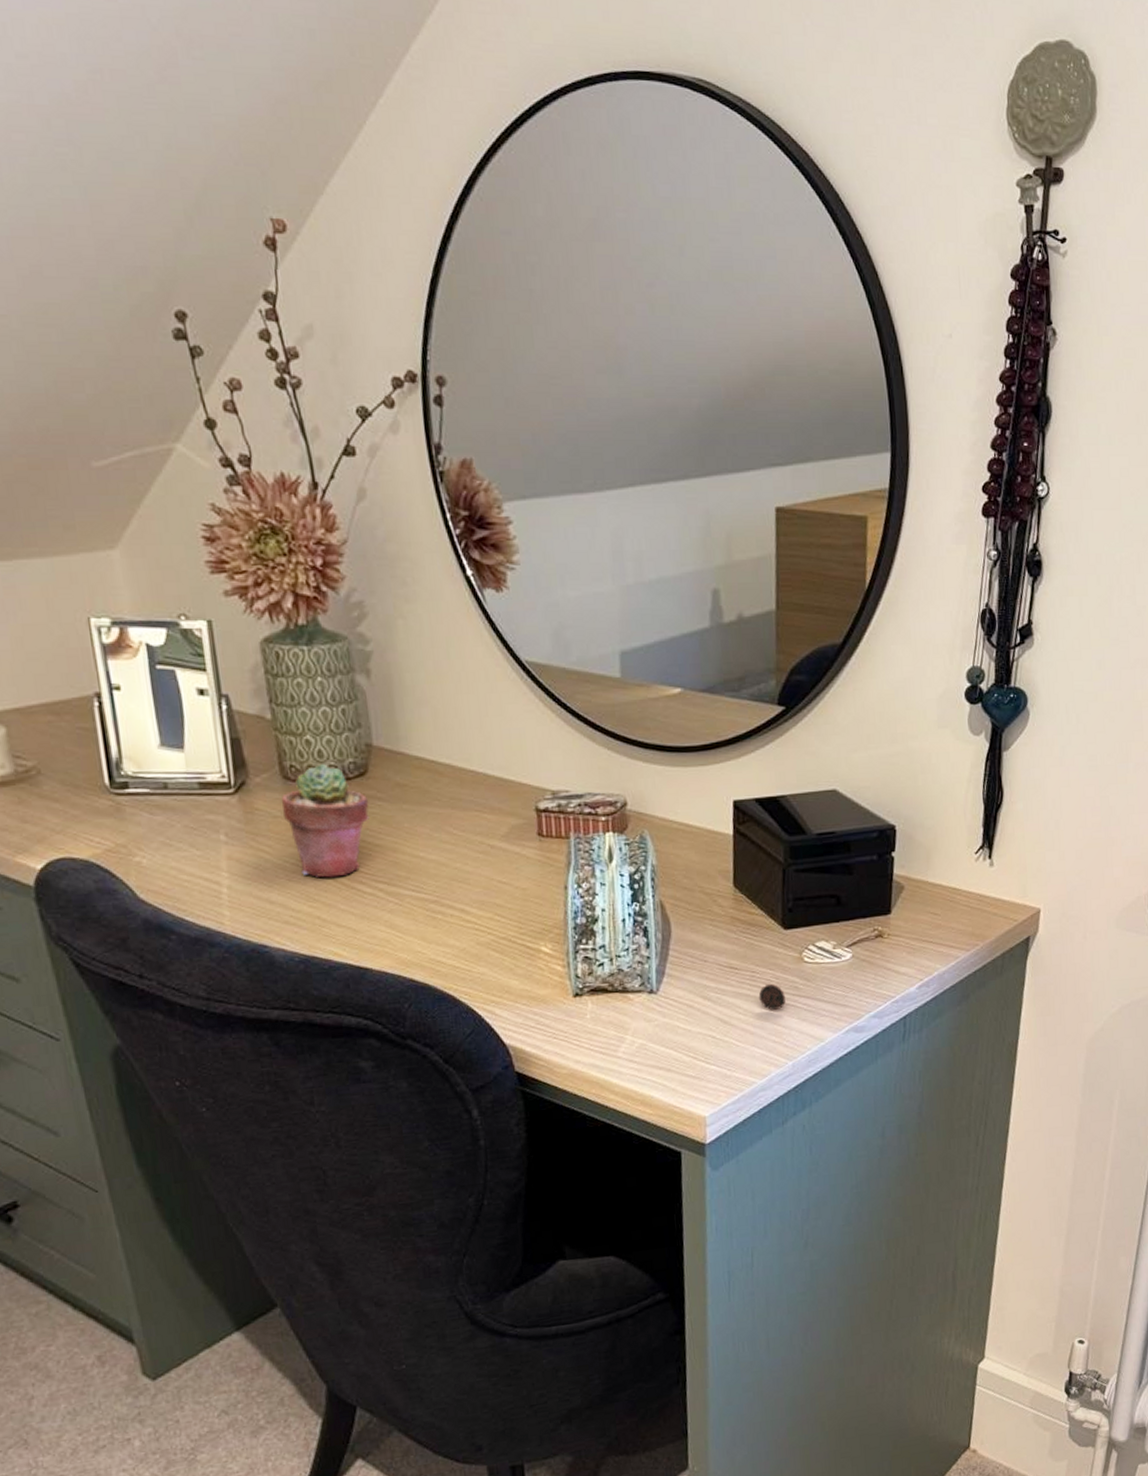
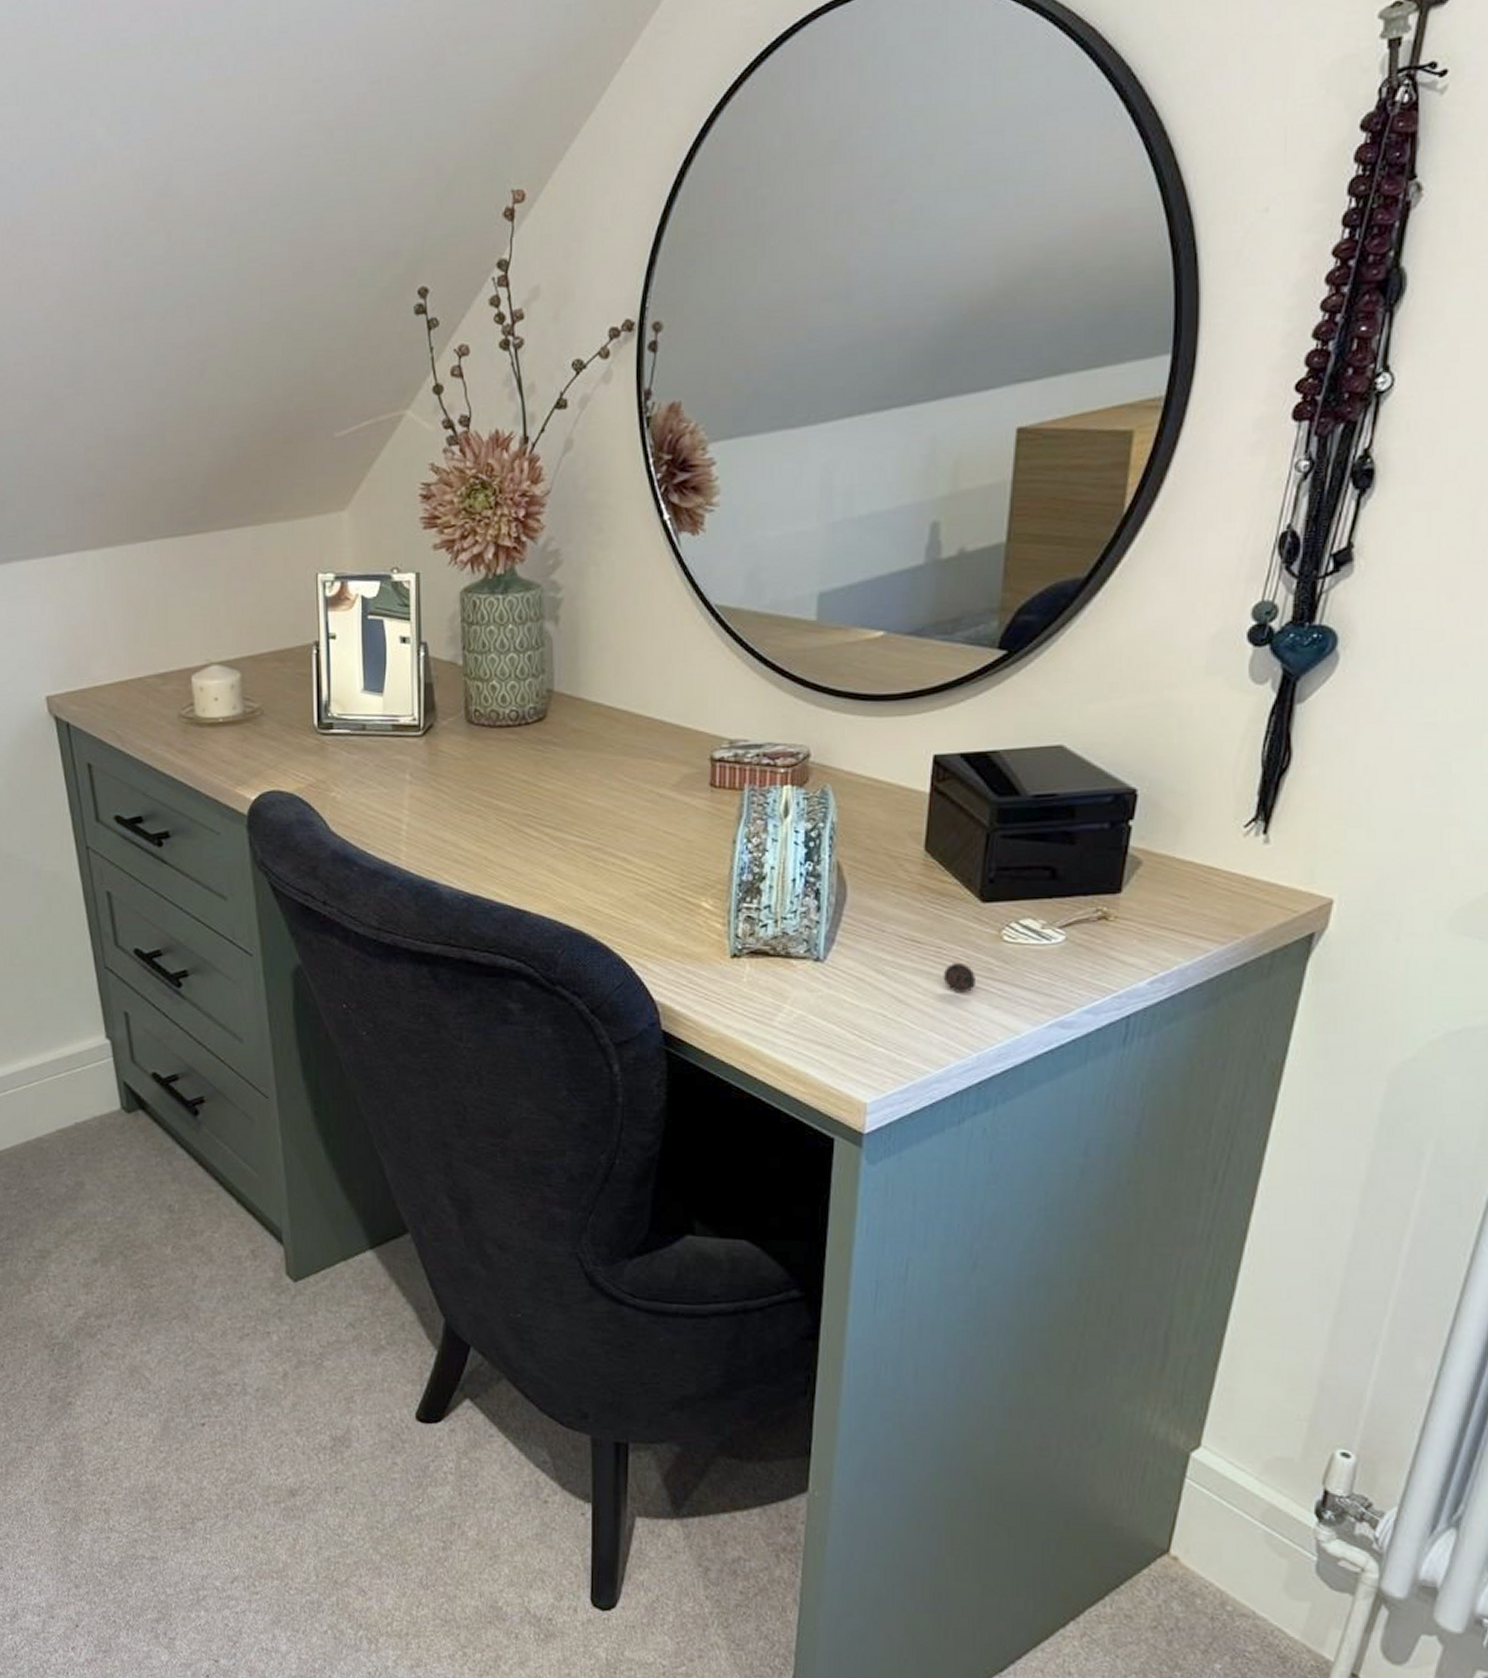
potted succulent: present [281,764,369,878] -> none [463,709,544,820]

